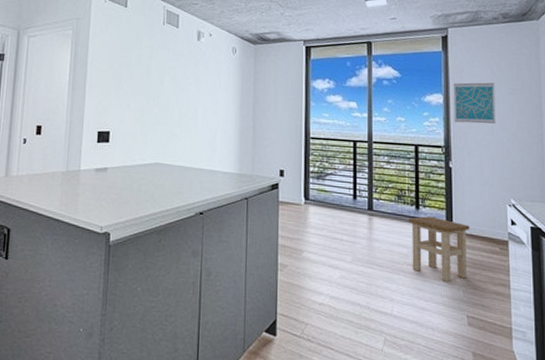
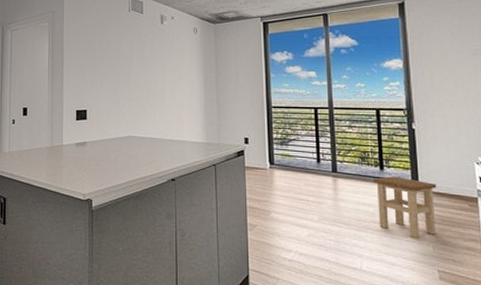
wall art: present [454,82,495,124] -> none [413,45,458,85]

